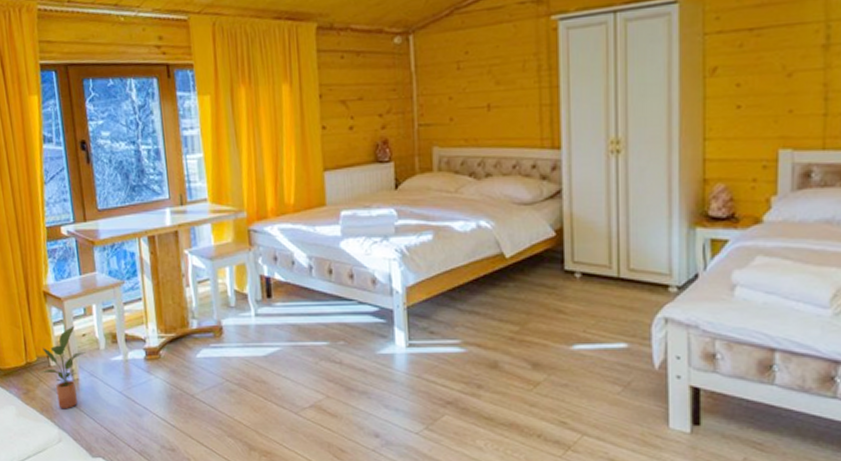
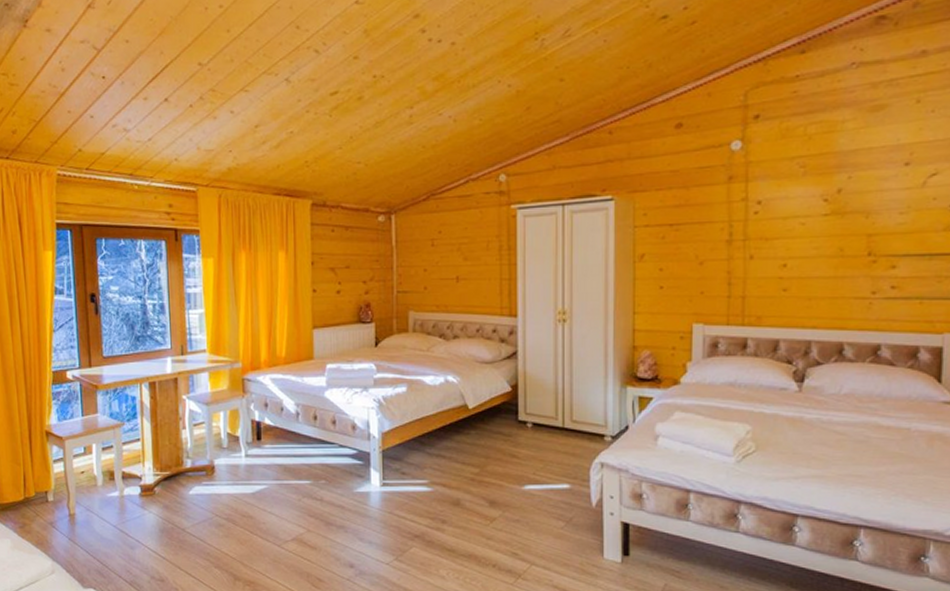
potted plant: present [40,325,86,410] -> none [38,463,83,542]

